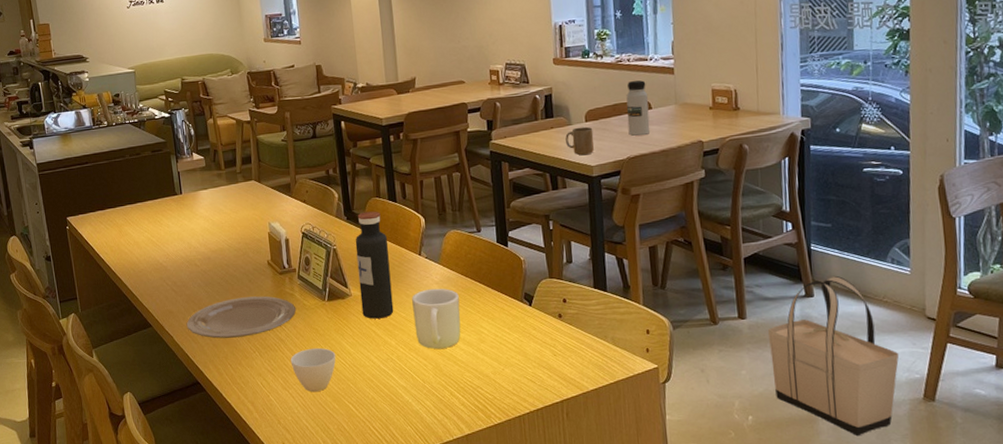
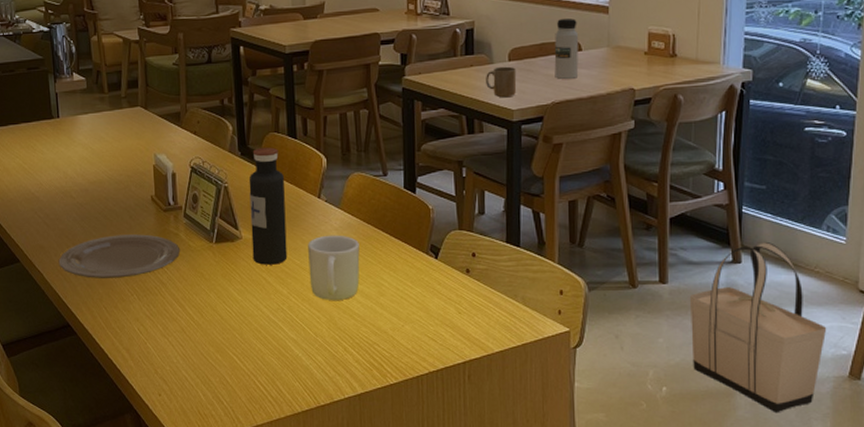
cup: present [290,347,336,392] -> none [171,293,222,341]

